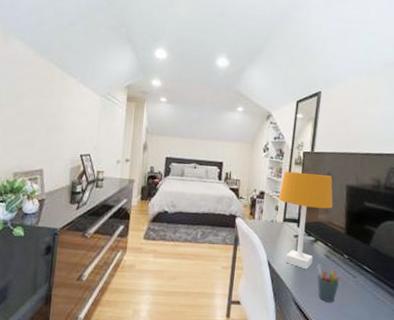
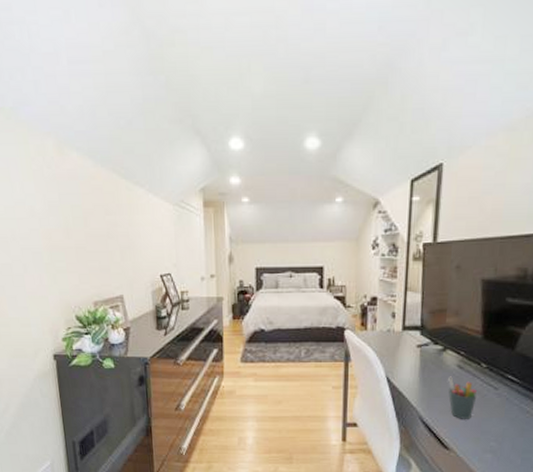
desk lamp: present [278,171,333,270] -> none [394,269,465,384]

